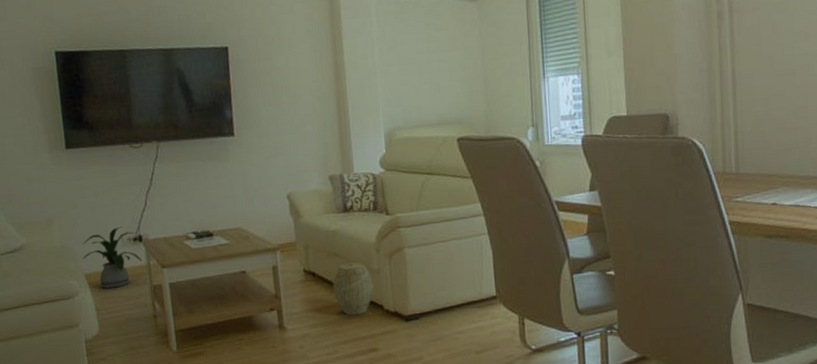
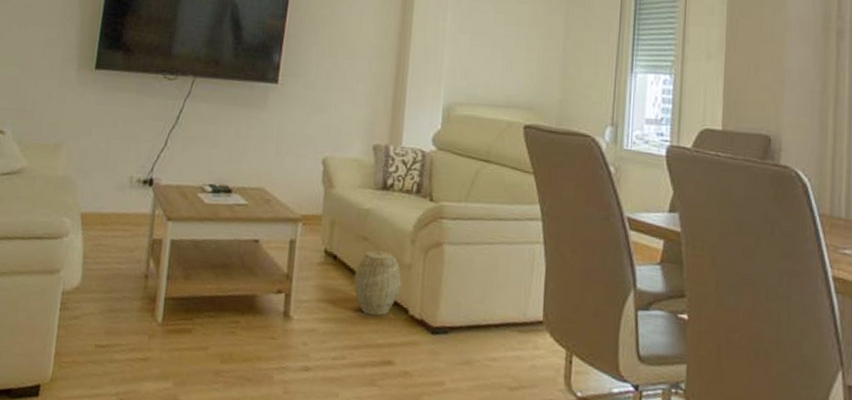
house plant: present [82,226,142,289] -> none [83,164,149,235]

